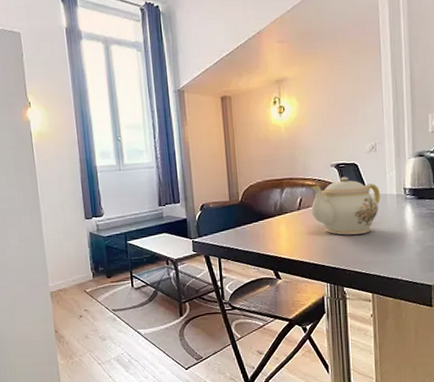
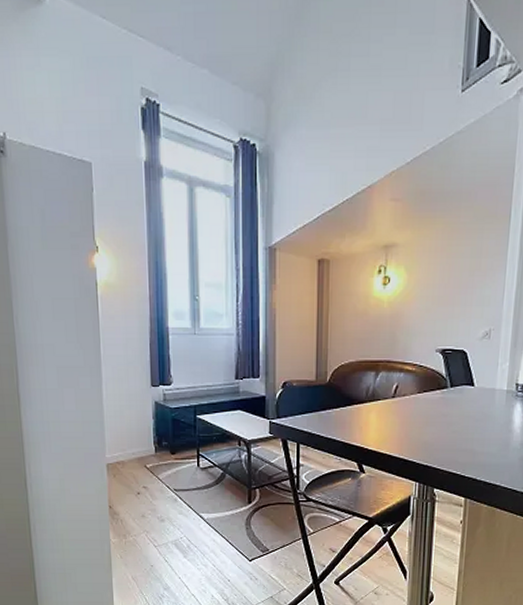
teapot: present [311,176,380,235] -> none [407,364,488,431]

